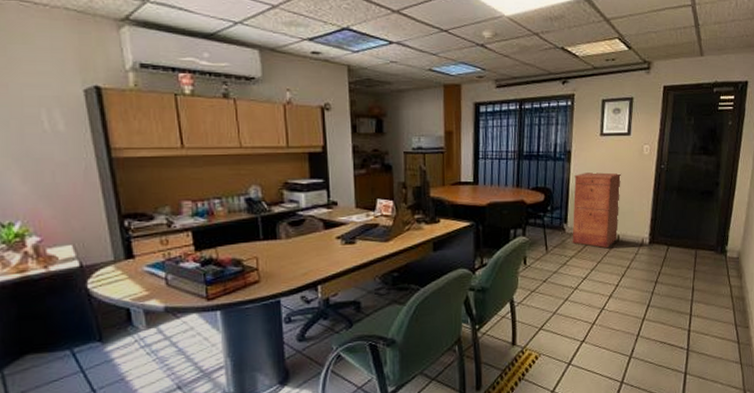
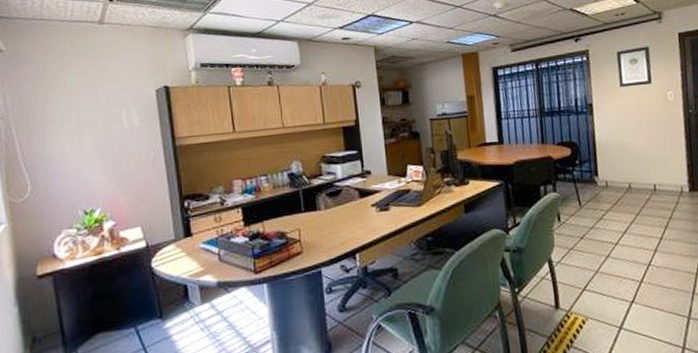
filing cabinet: present [572,172,622,249] -> none [599,121,654,200]

